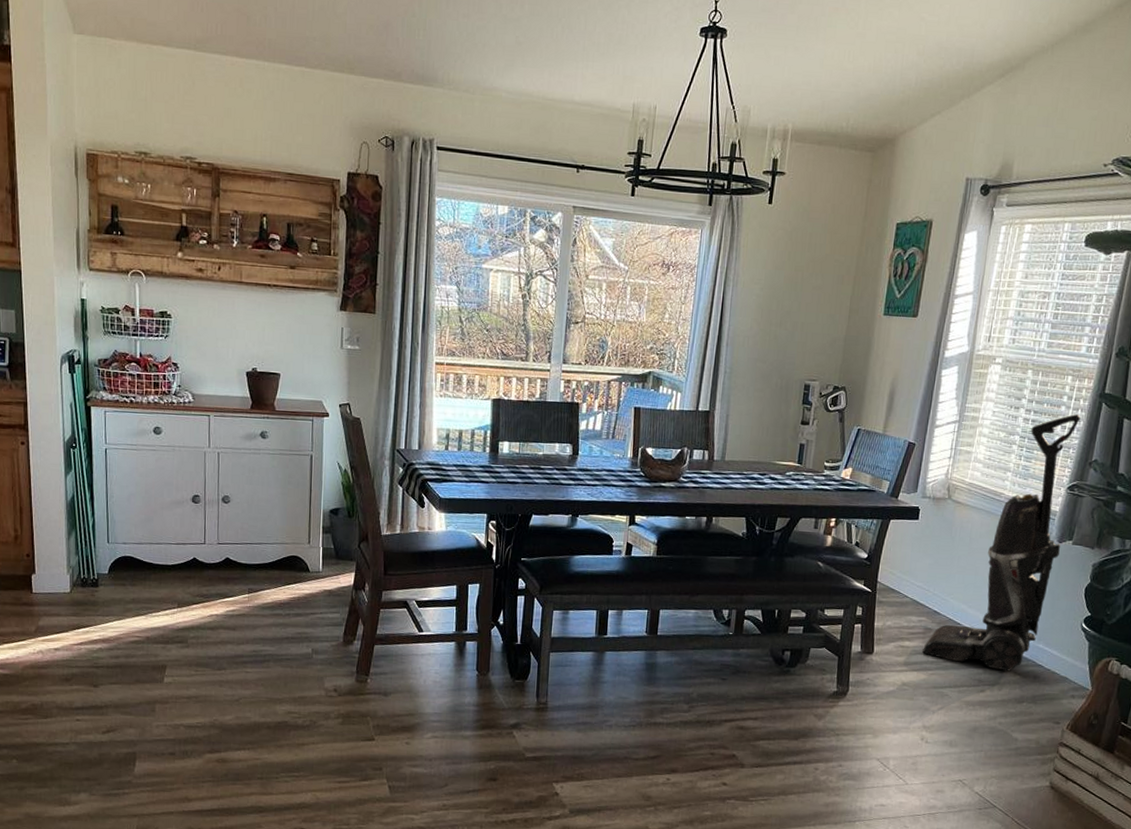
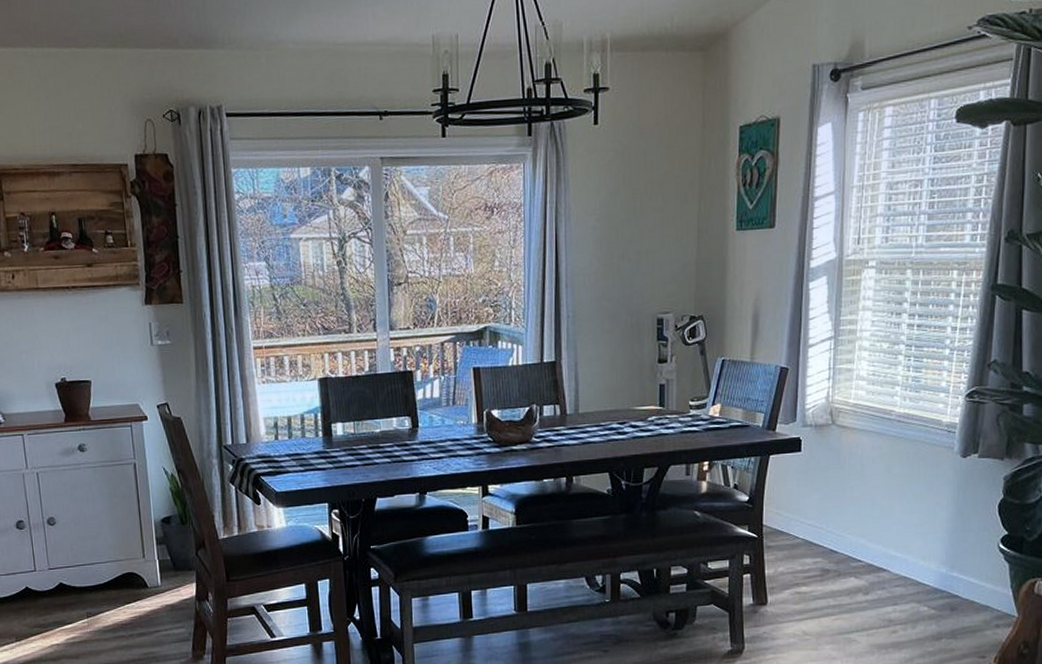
vacuum cleaner: present [922,413,1081,672] -> none [822,311,973,607]

